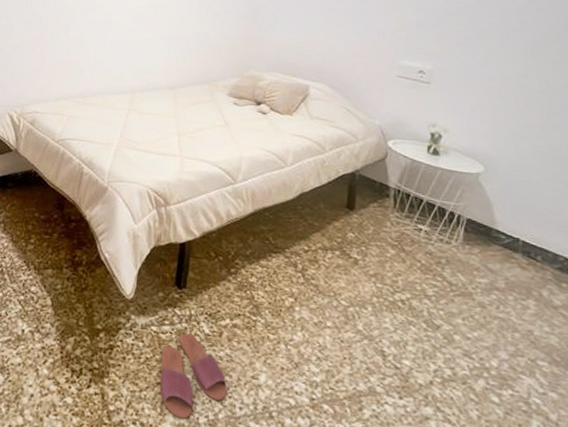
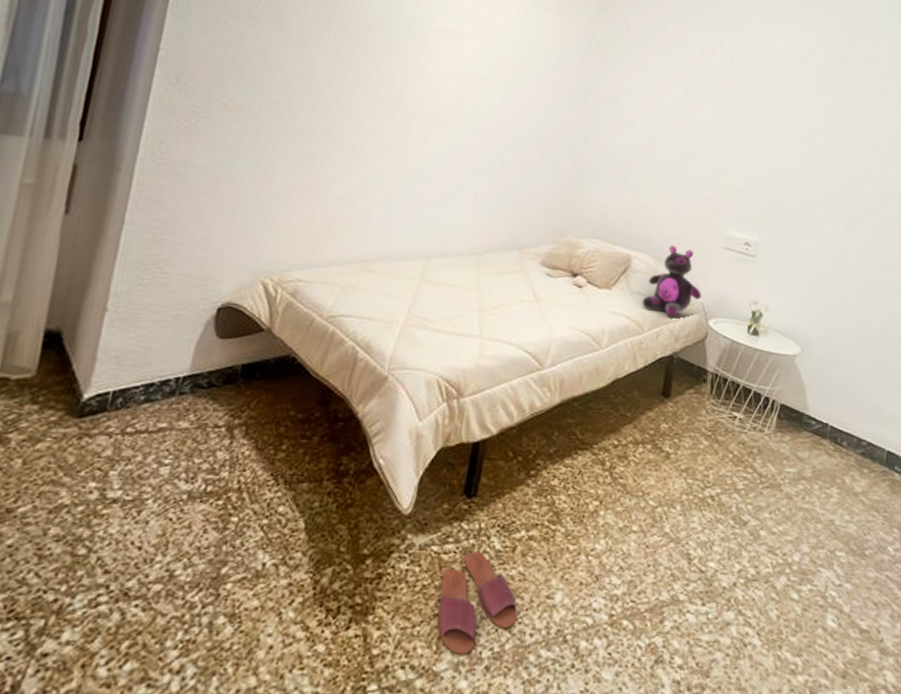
stuffed animal: none [322,75,379,139] -> present [642,245,702,317]

